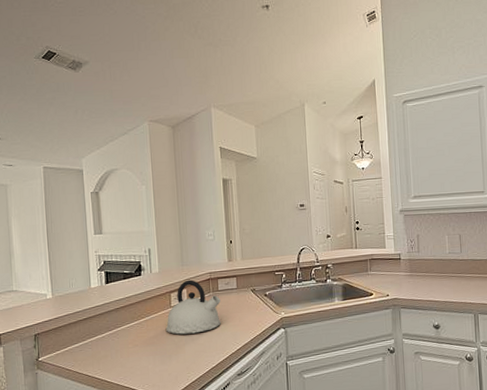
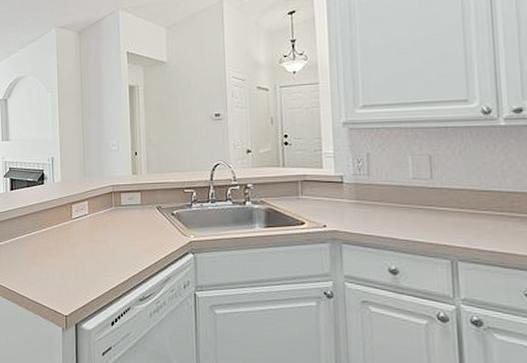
kettle: present [165,280,221,335] -> none [65,192,123,249]

